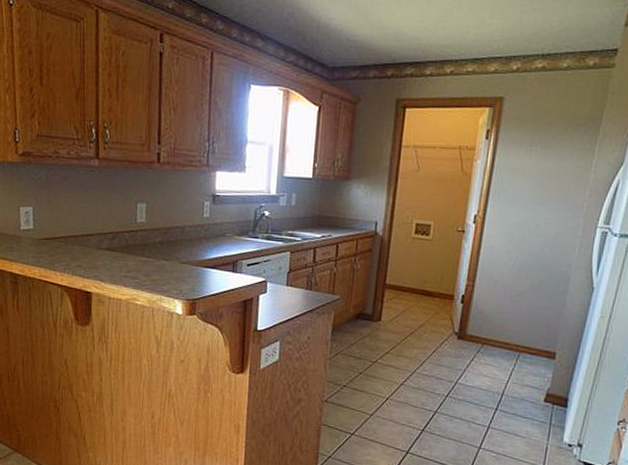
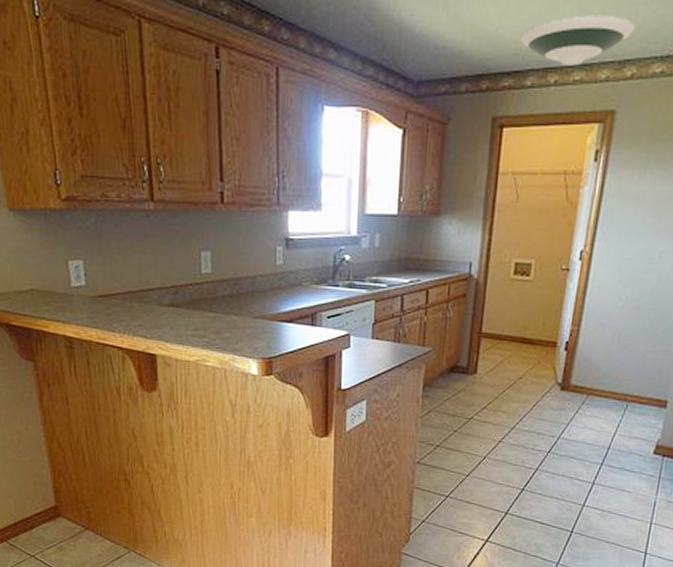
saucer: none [421,18,519,60] -> present [520,15,635,66]

